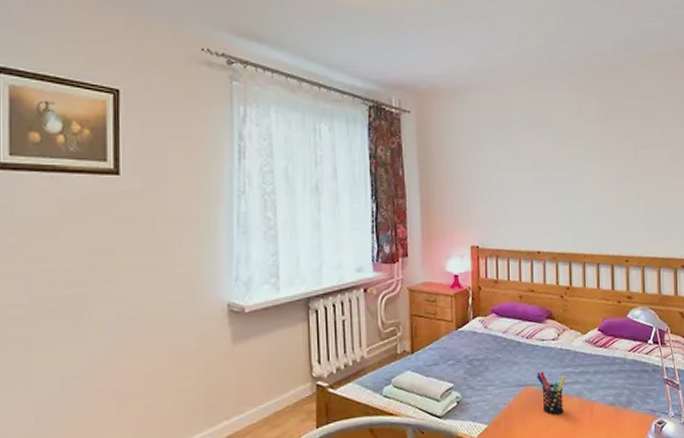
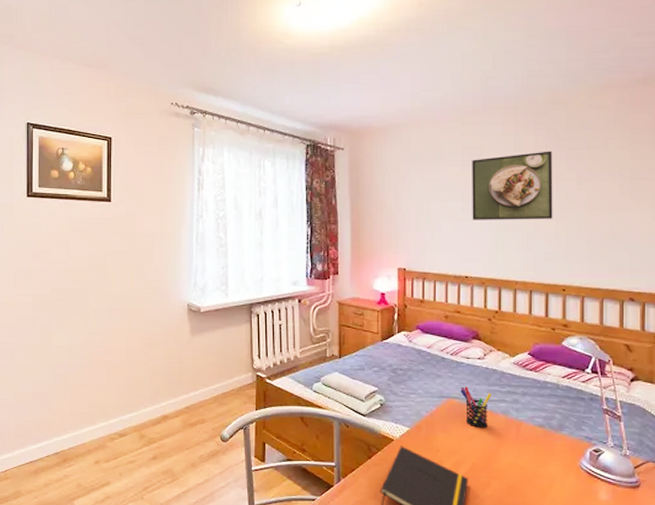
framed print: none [540,118,615,191] -> present [472,151,553,220]

